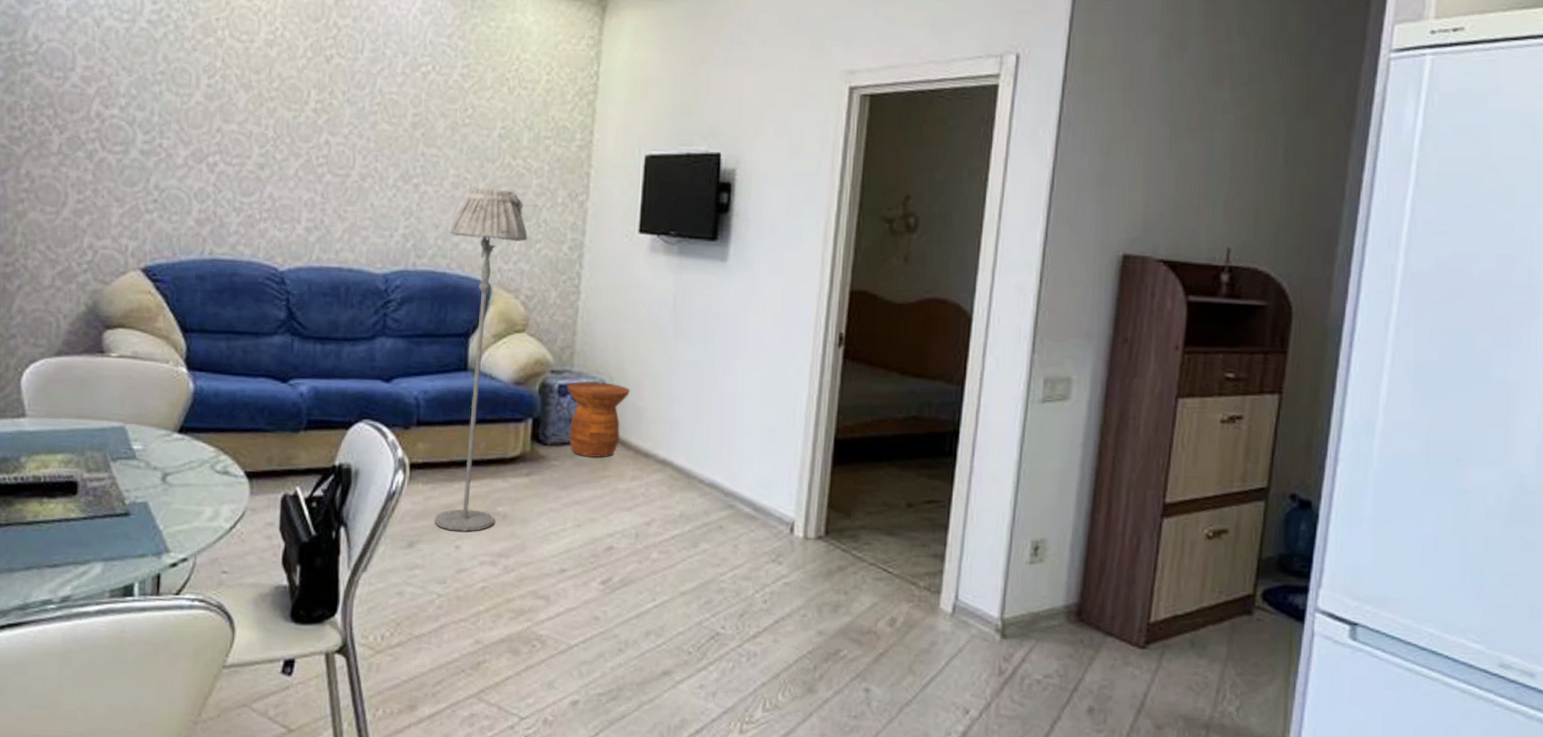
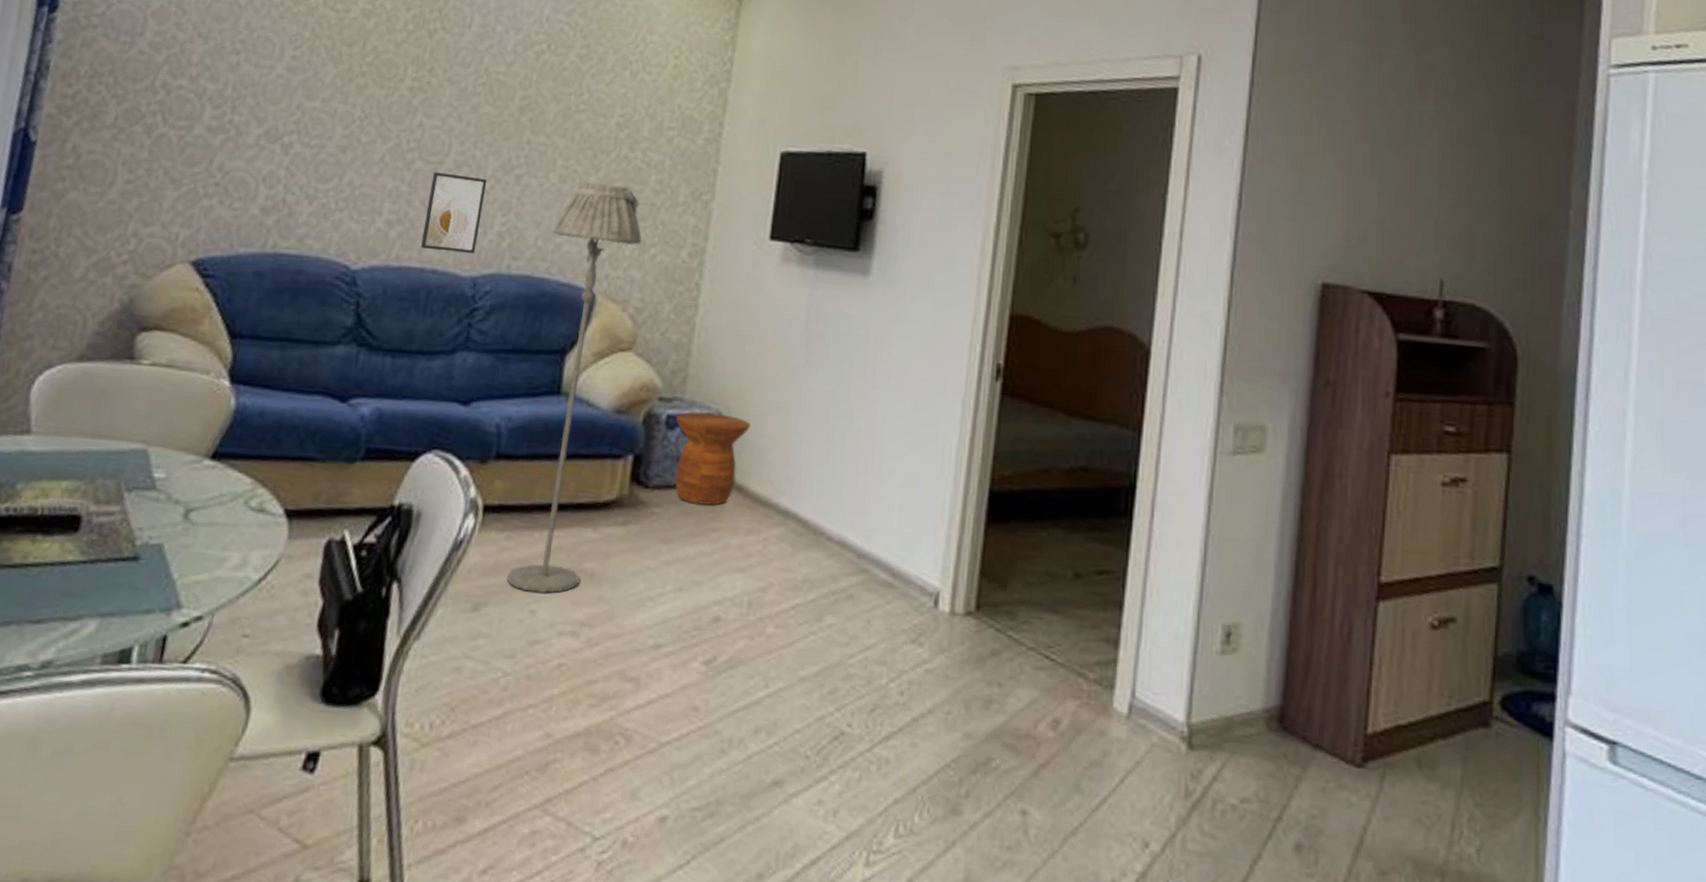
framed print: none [337,184,390,254] -> present [421,172,488,254]

